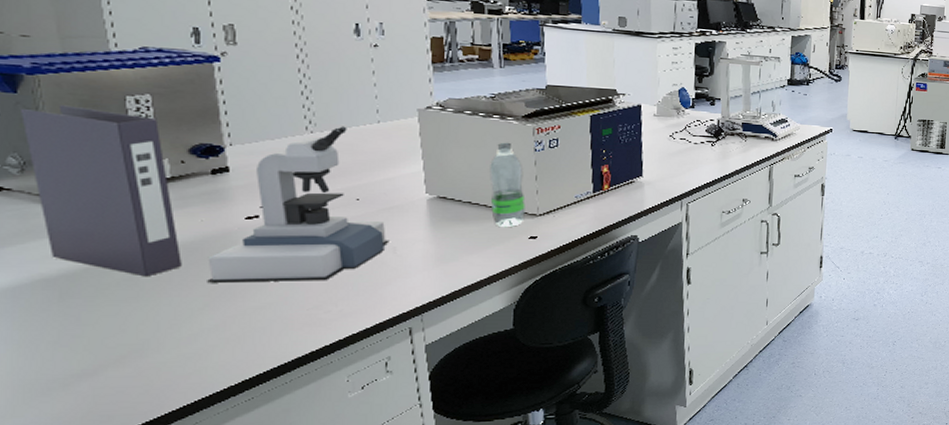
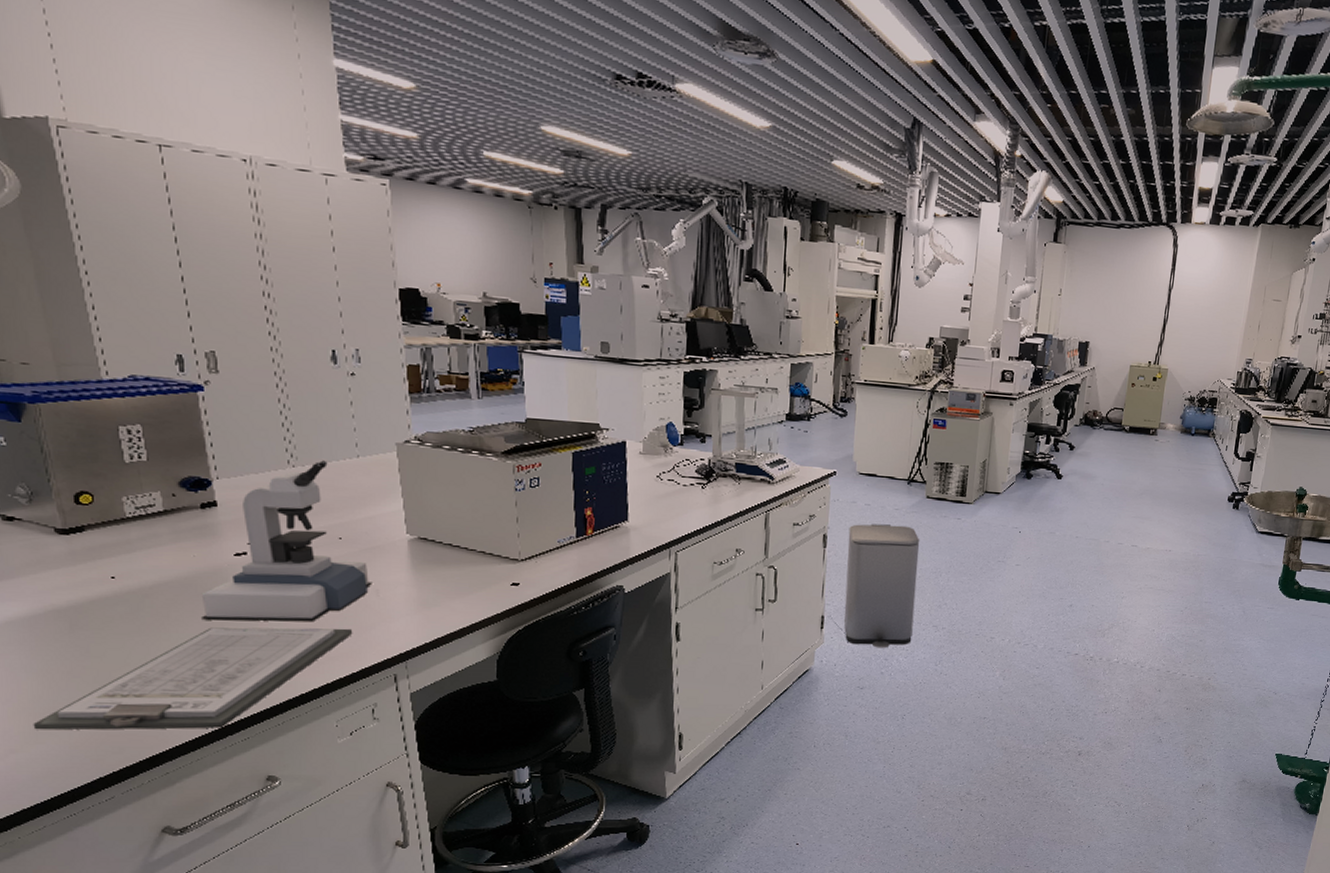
clipboard: none [10,285,368,403] -> present [33,627,353,730]
binder: present [19,105,182,277] -> none [24,434,177,611]
bottle: present [489,142,525,228] -> none [470,480,507,573]
pedal bin: none [840,174,907,283] -> present [844,523,920,649]

